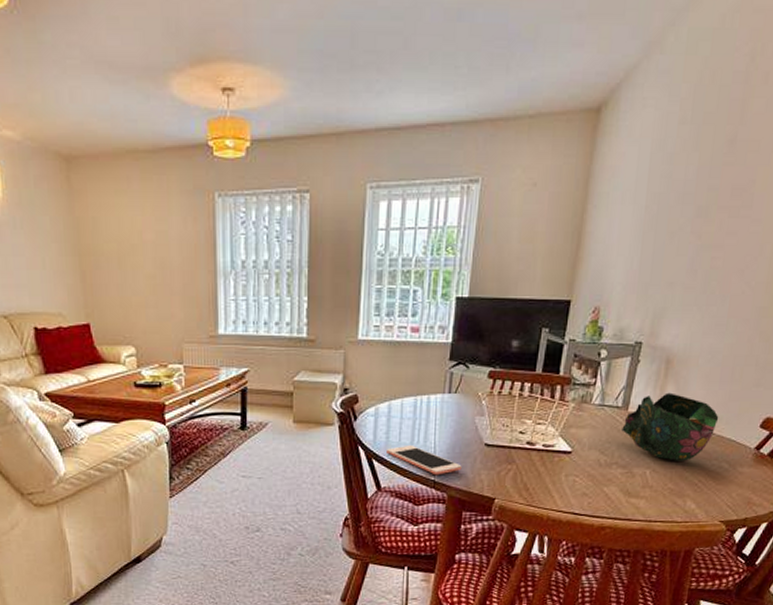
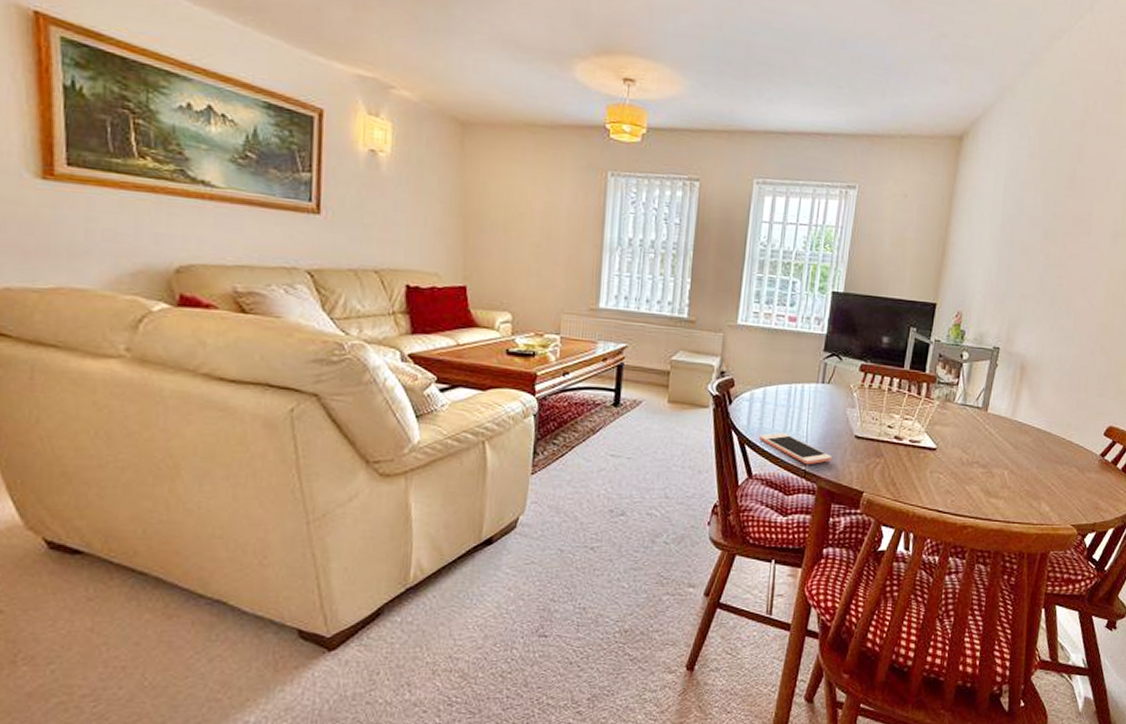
decorative bowl: present [622,392,719,461] -> none [982,397,1068,464]

